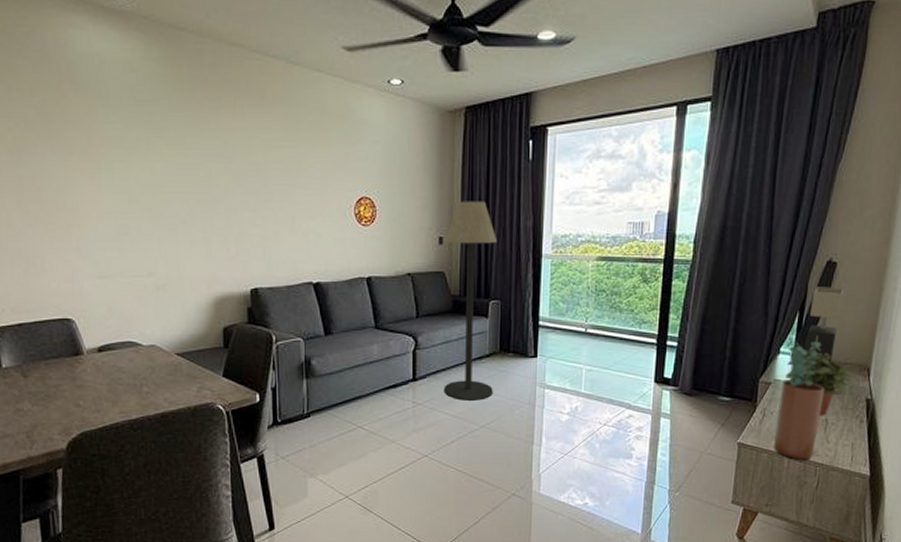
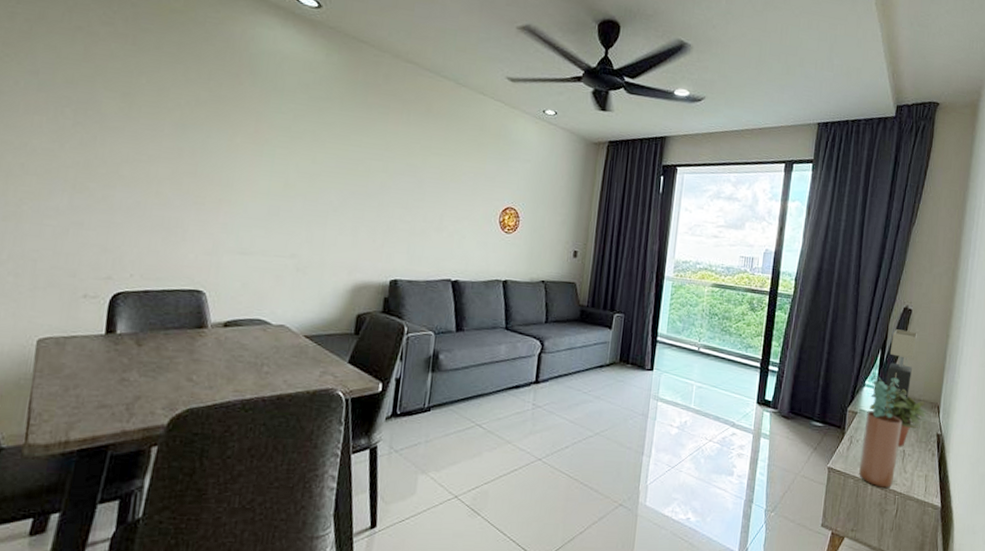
floor lamp: present [443,201,498,401] -> none [563,221,627,408]

